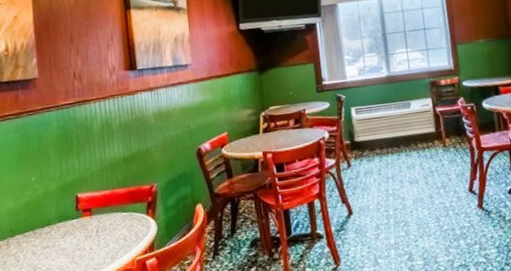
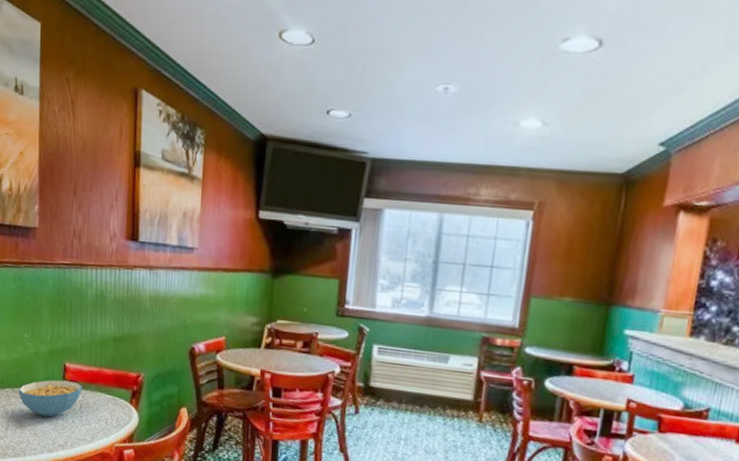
cereal bowl: none [29,209,97,253] -> present [18,379,82,417]

